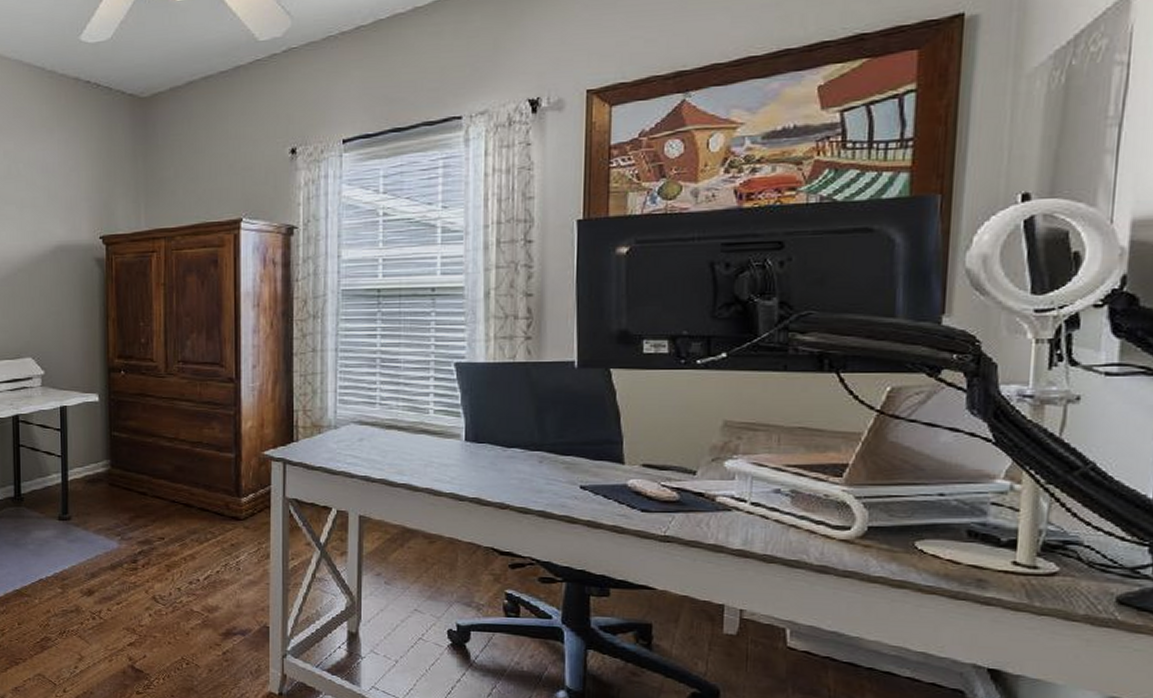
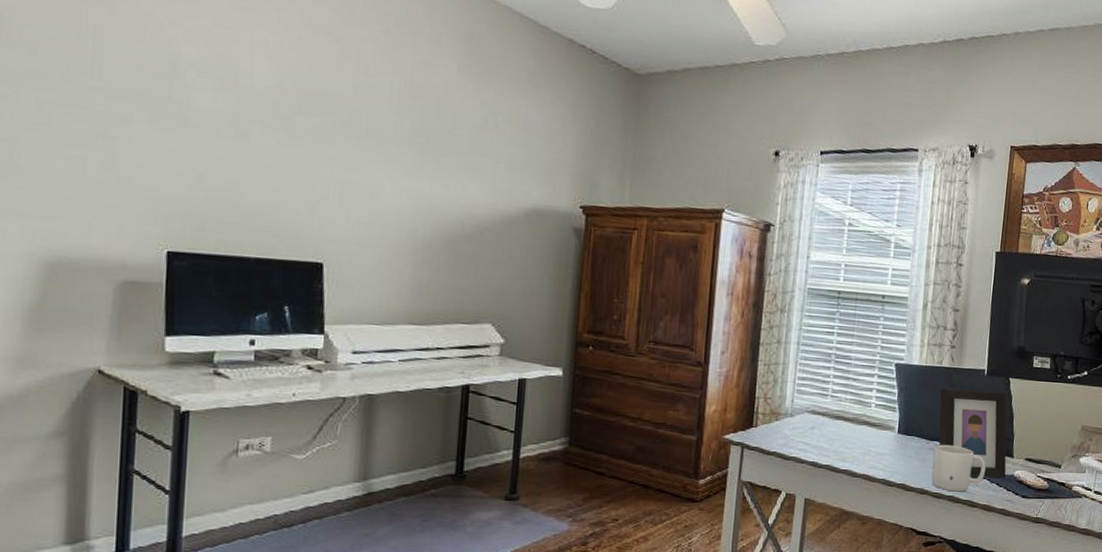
mug: none [512,451,587,506] -> present [931,444,986,492]
picture frame: none [515,386,615,488] -> present [939,388,1007,477]

